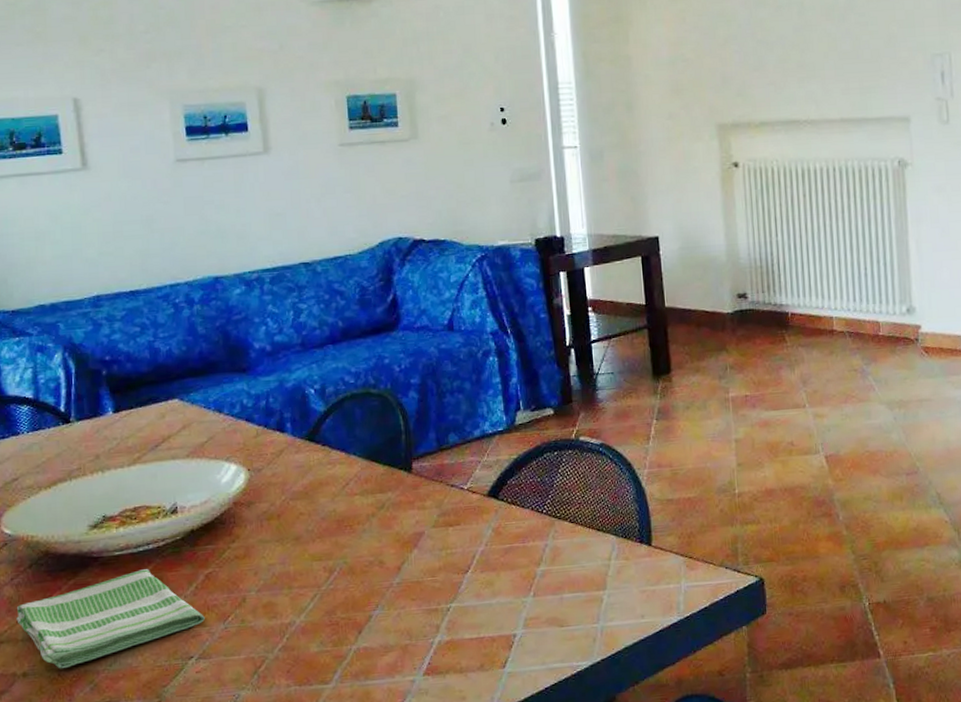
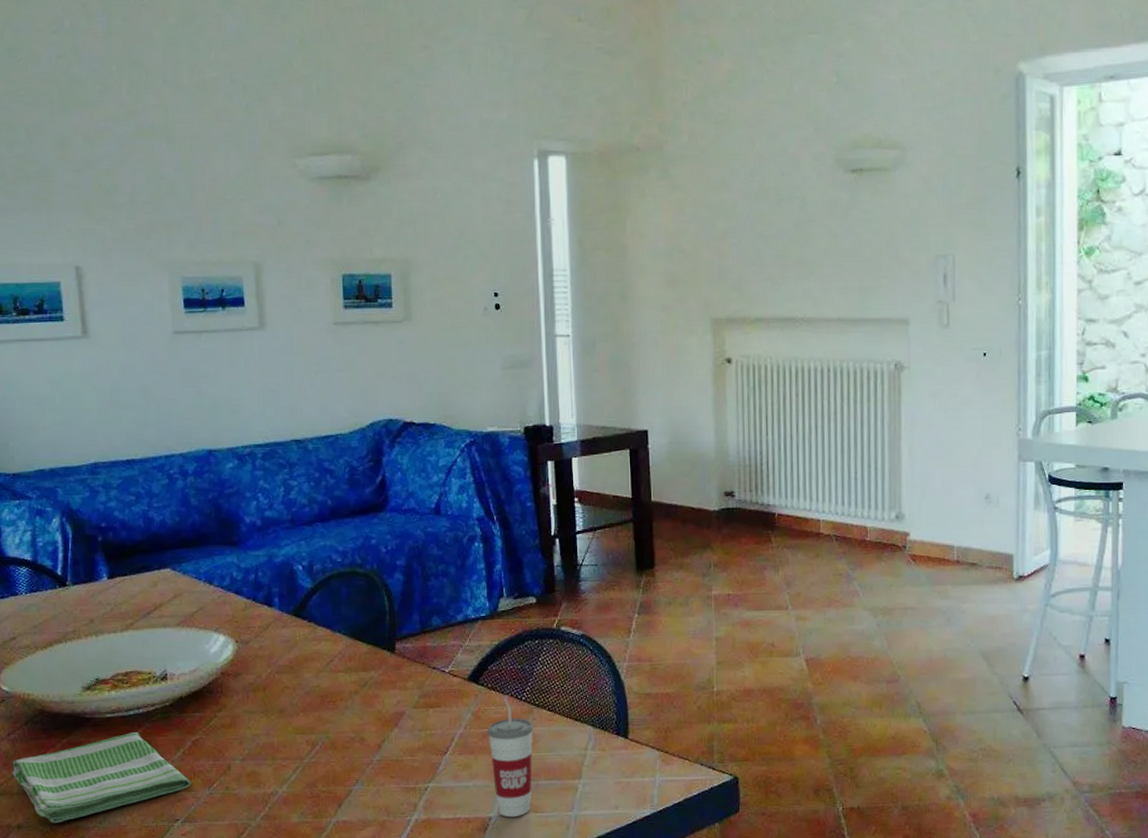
cup: none [509,511,557,634] -> present [487,697,534,818]

